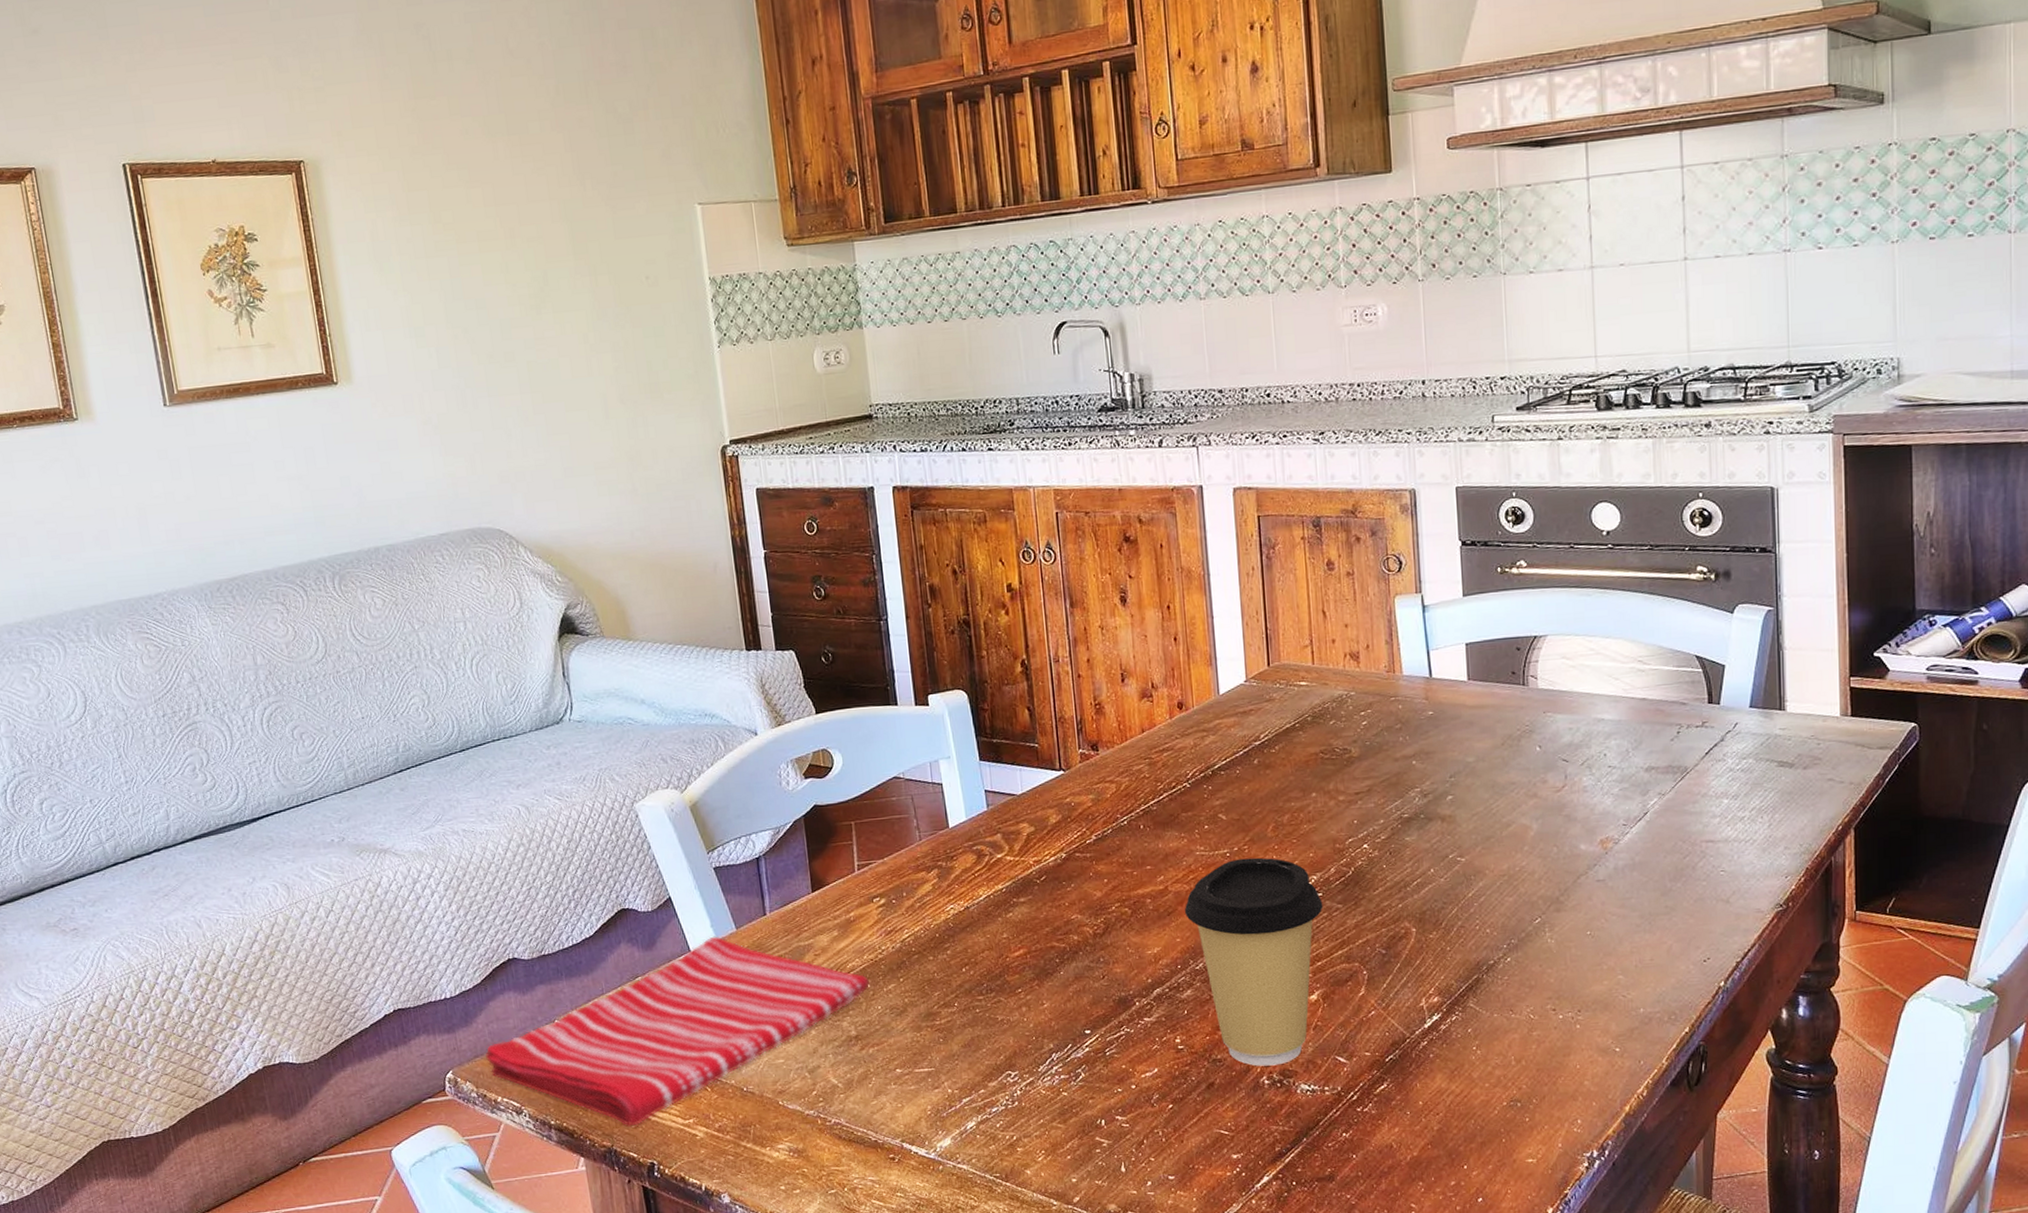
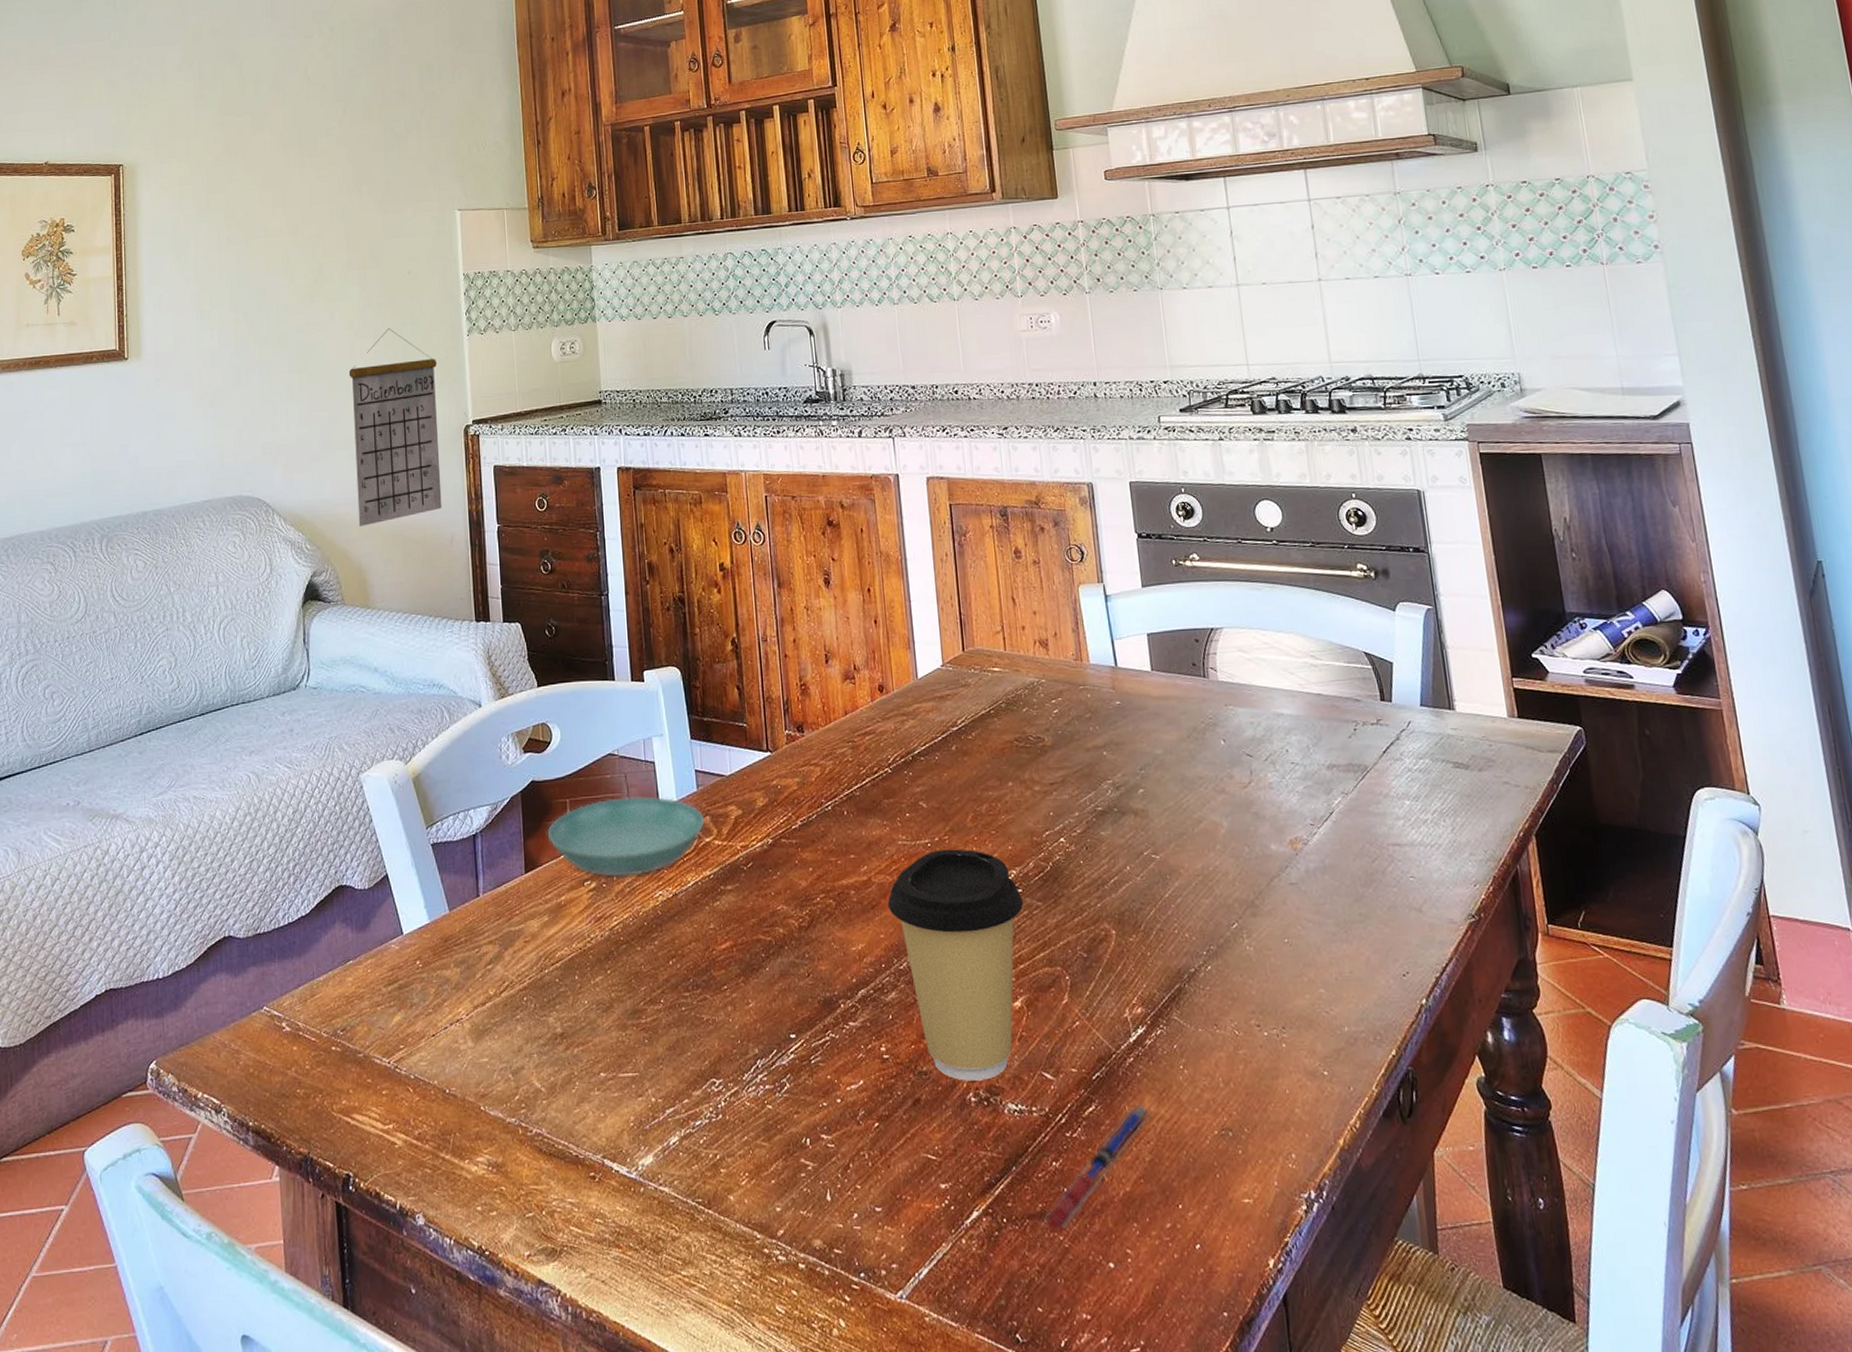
dish towel: present [485,936,870,1127] -> none [190,918,578,1131]
calendar: none [587,341,702,556] -> present [348,328,442,527]
saucer: none [833,816,996,894] -> present [547,796,705,877]
pen: none [1332,1082,1442,1191] -> present [1044,1105,1151,1231]

